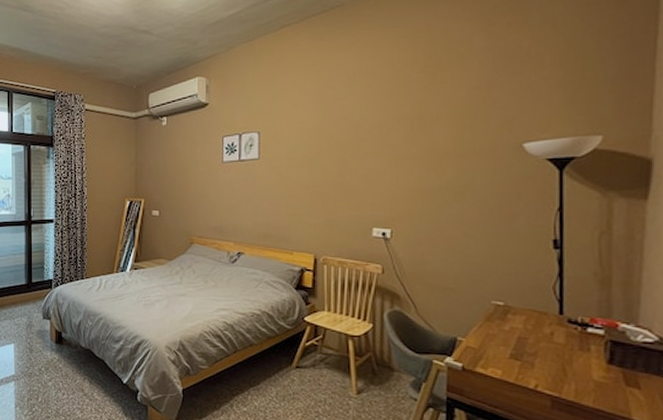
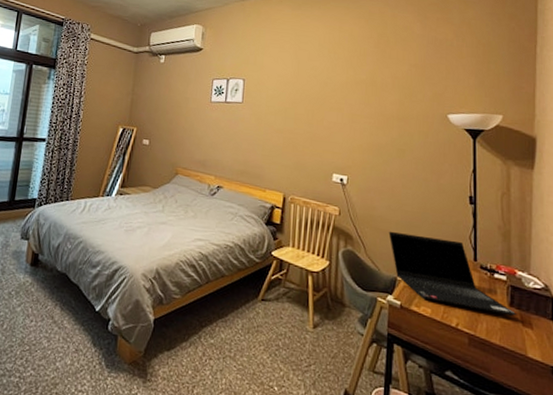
laptop computer: none [445,287,619,375] -> present [388,231,517,316]

